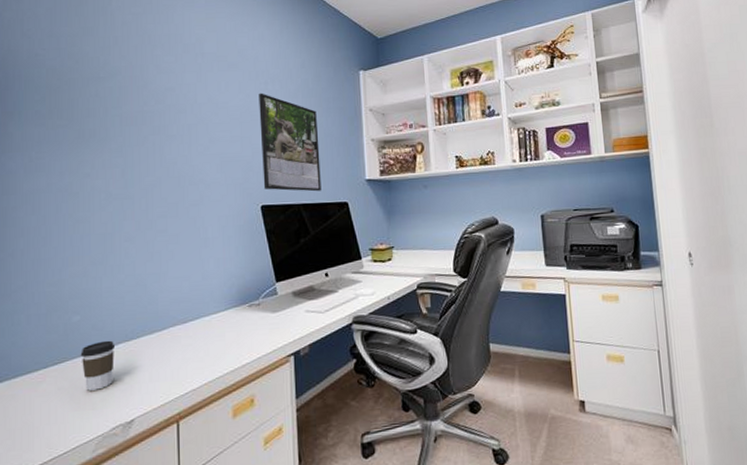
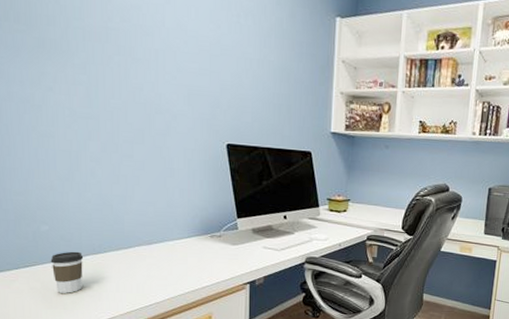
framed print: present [259,93,321,192] -> none [229,26,289,138]

